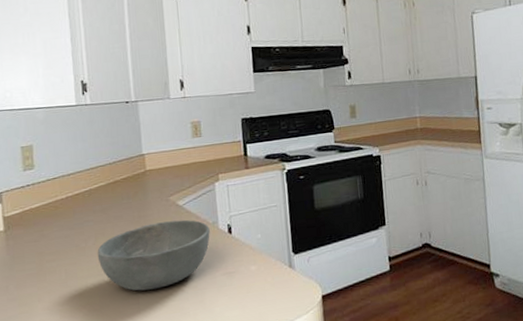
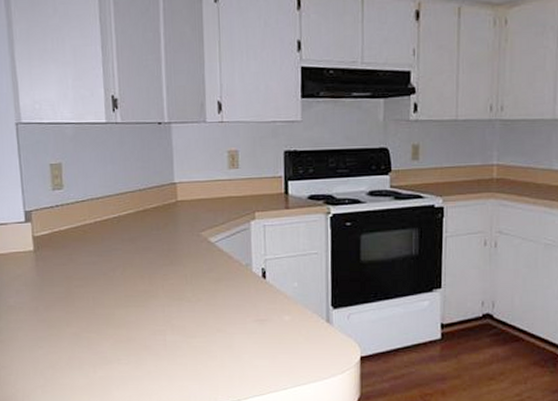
bowl: present [97,219,210,291] -> none [125,258,243,328]

